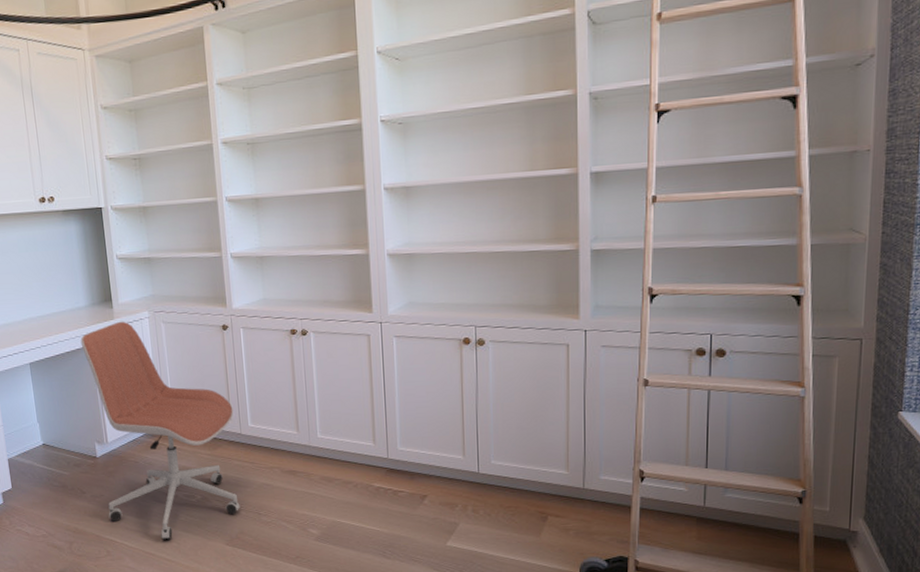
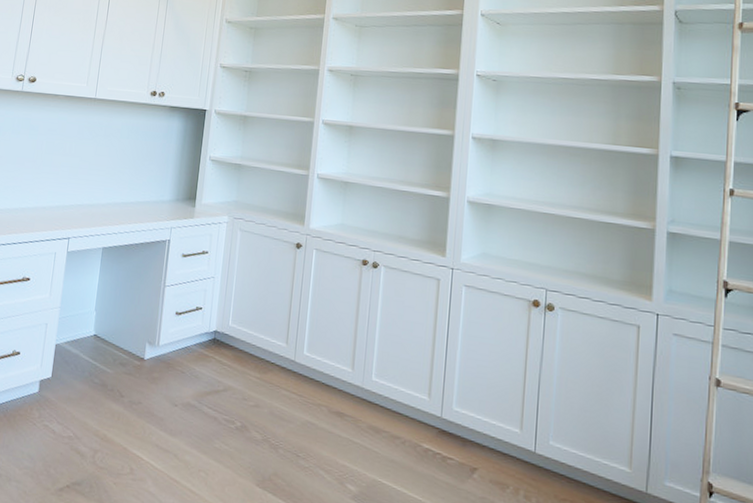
office chair: present [80,321,240,540] -> none [141,221,292,468]

